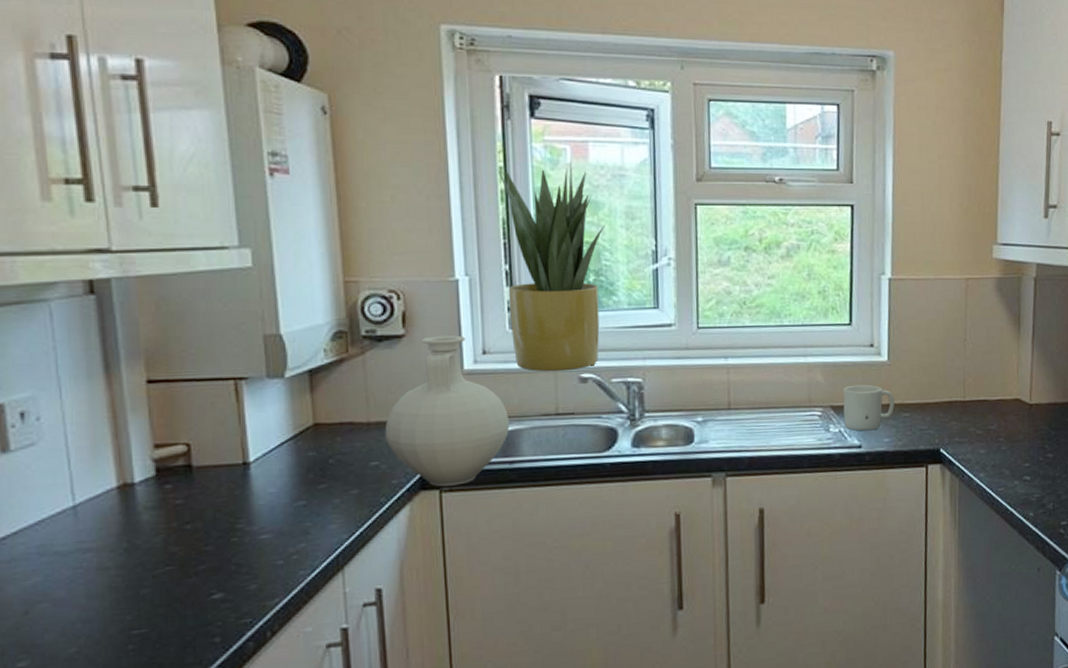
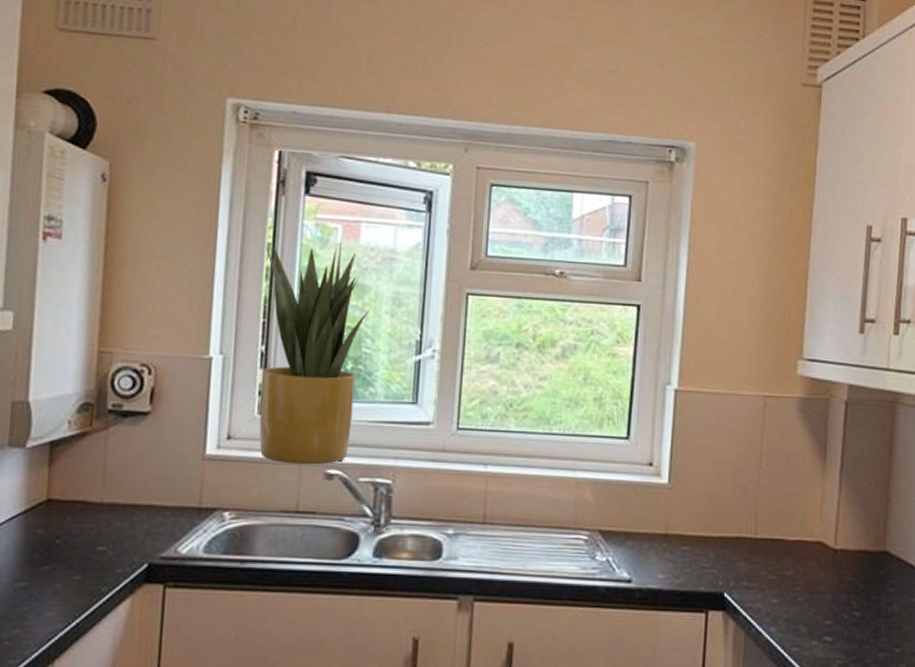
ceramic jug: present [385,335,510,487] -> none [116,416,247,581]
mug: present [842,384,895,431] -> none [613,508,673,563]

